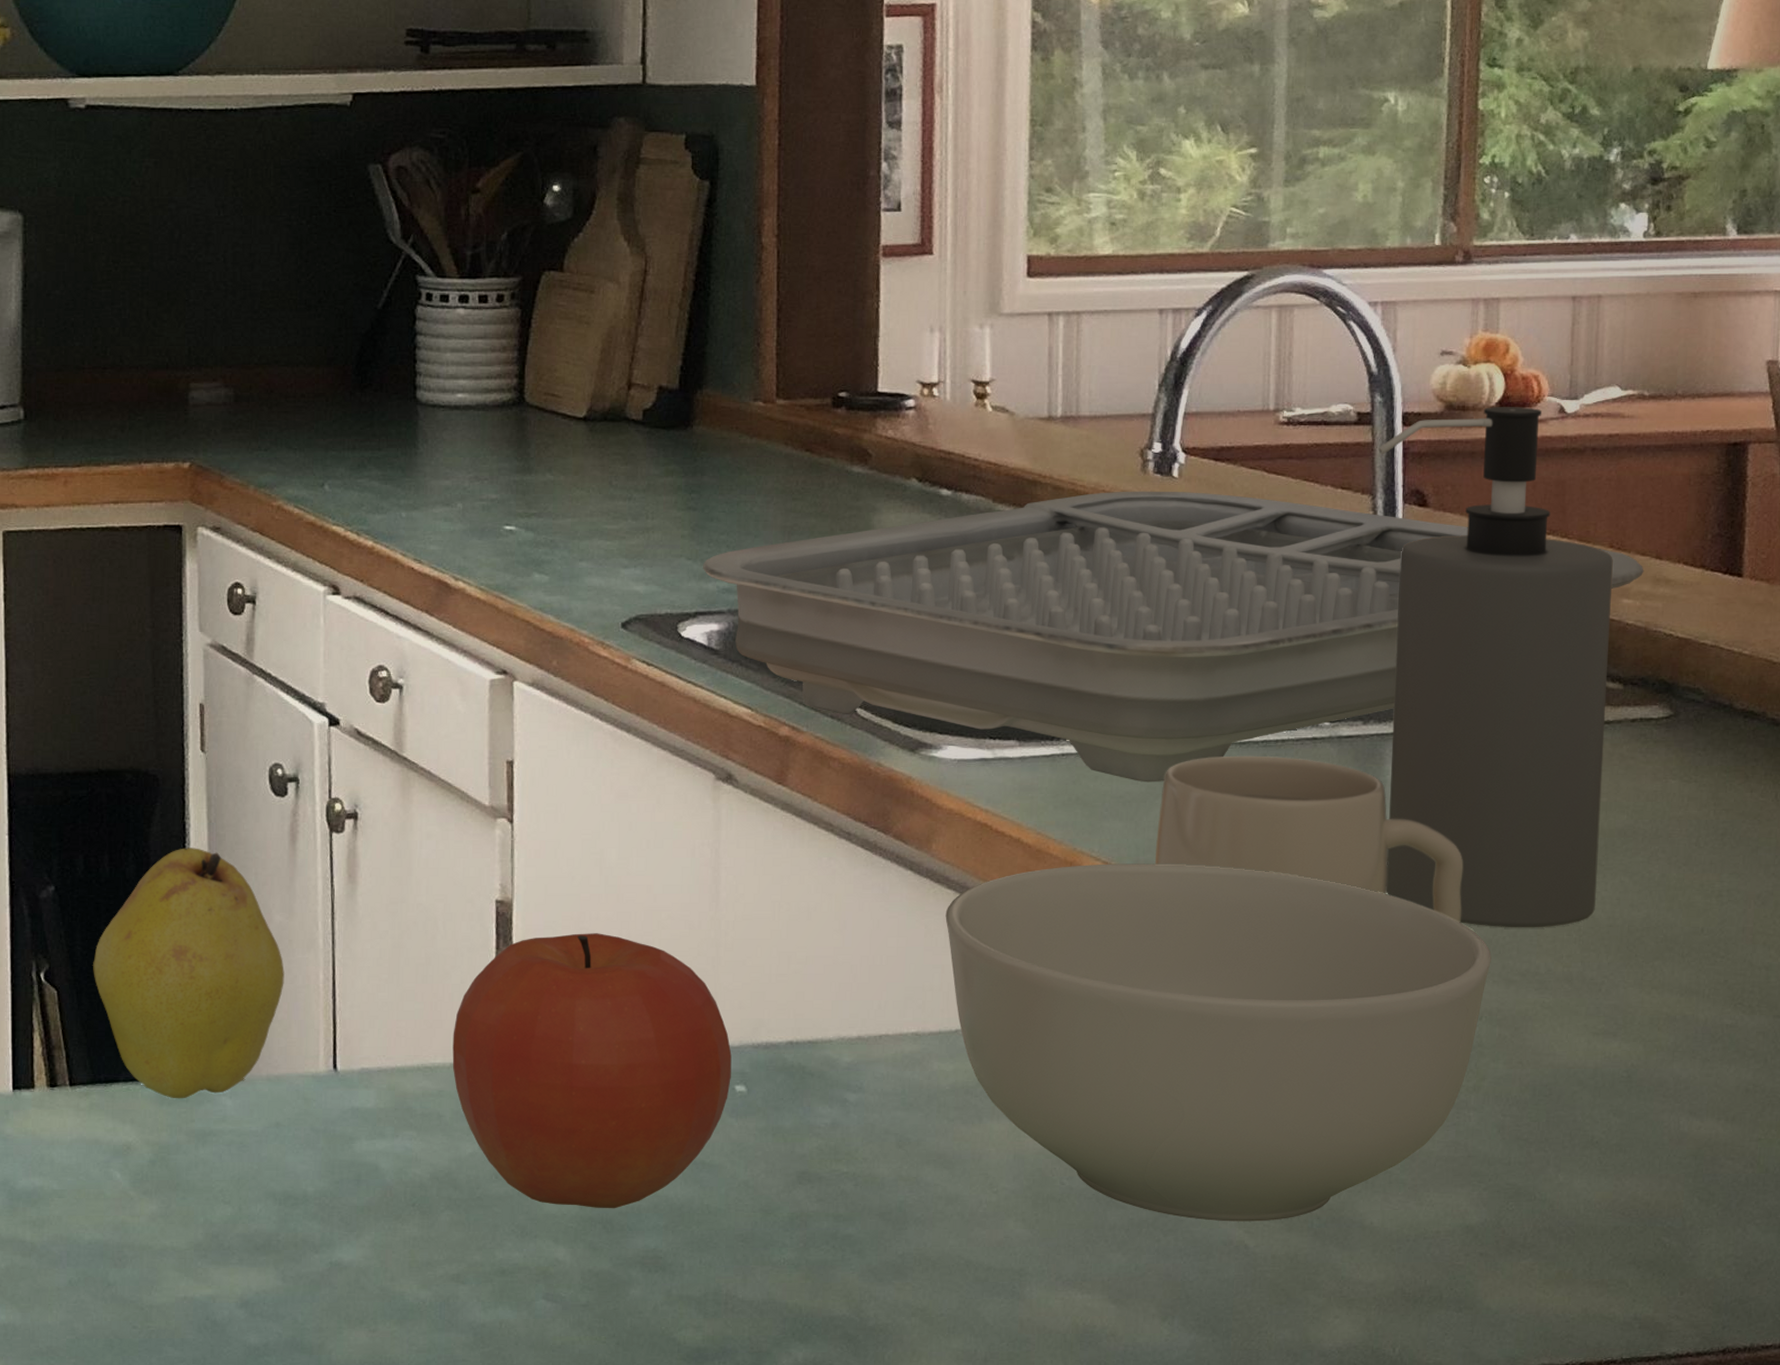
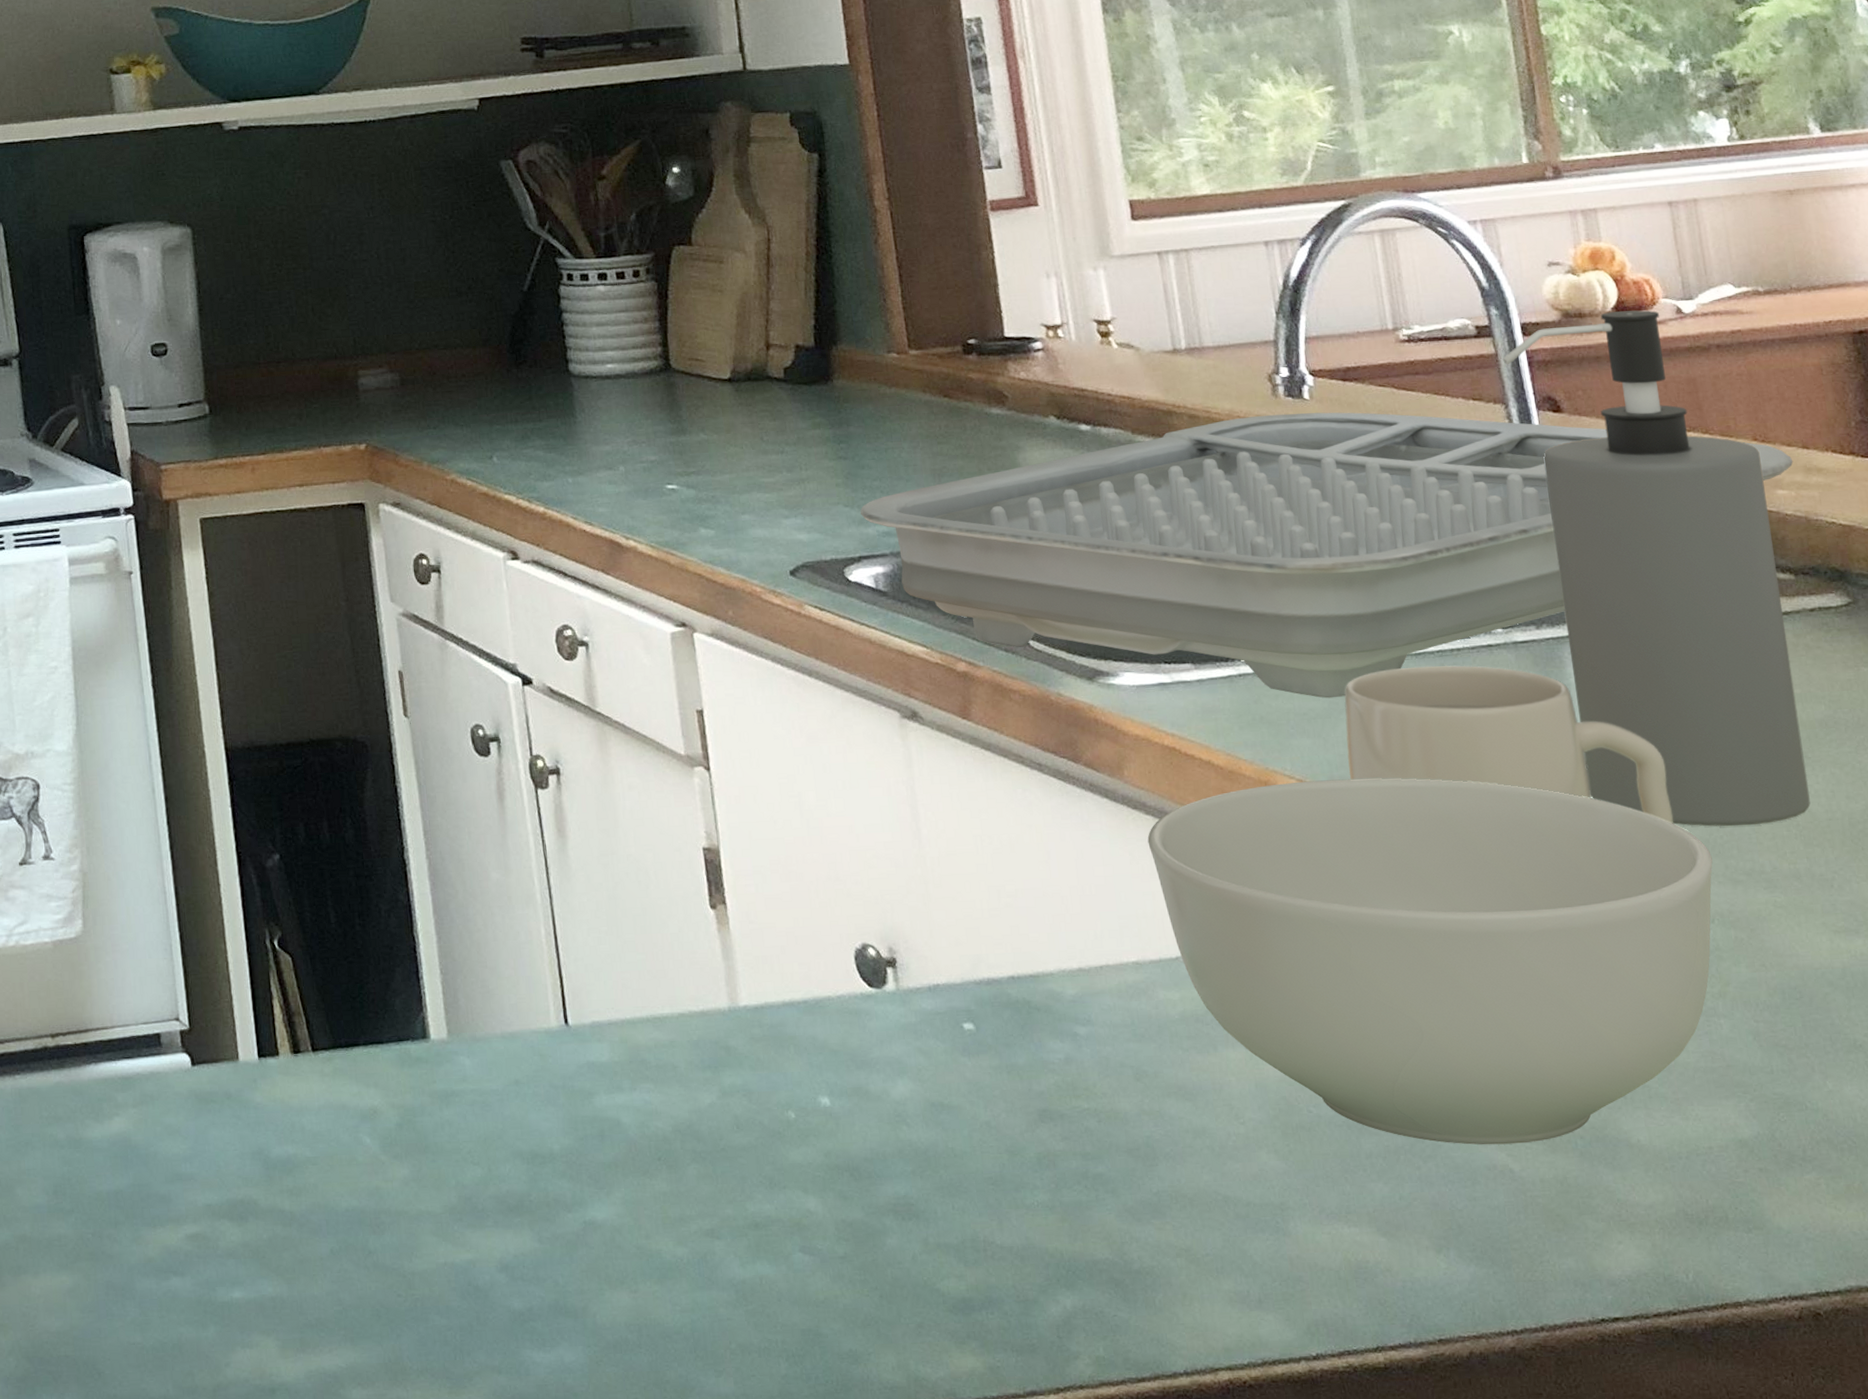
fruit: present [93,848,284,1099] -> none [323,810,508,1061]
fruit: present [452,933,732,1209] -> none [677,875,958,1156]

